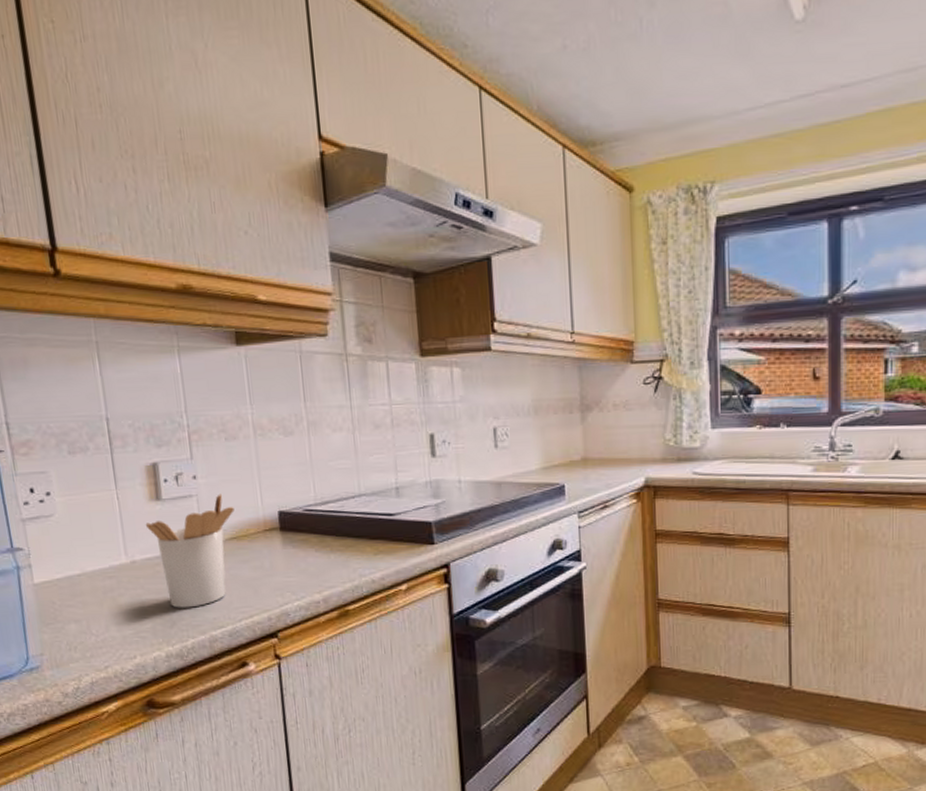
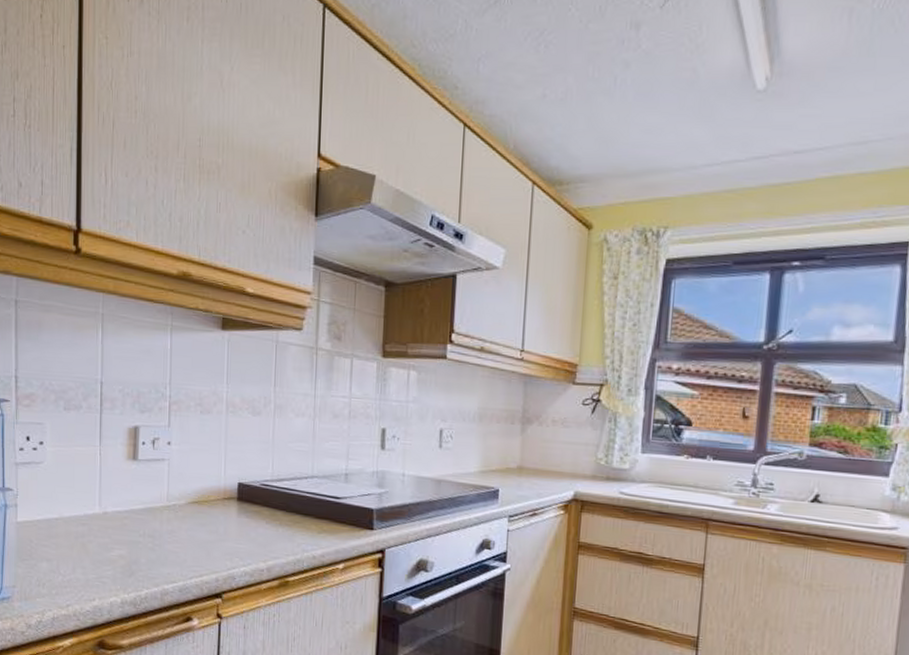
utensil holder: present [145,494,234,608] -> none [120,460,200,561]

